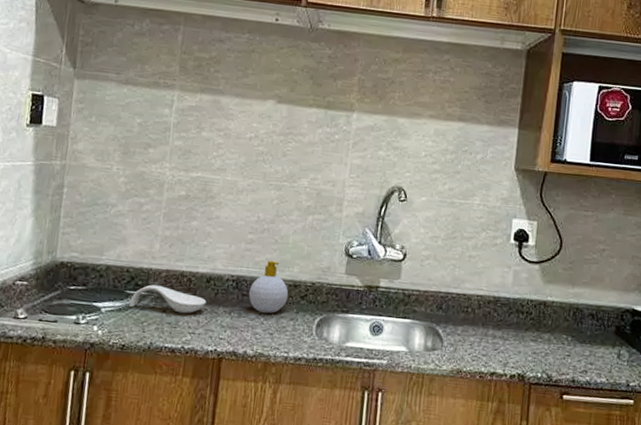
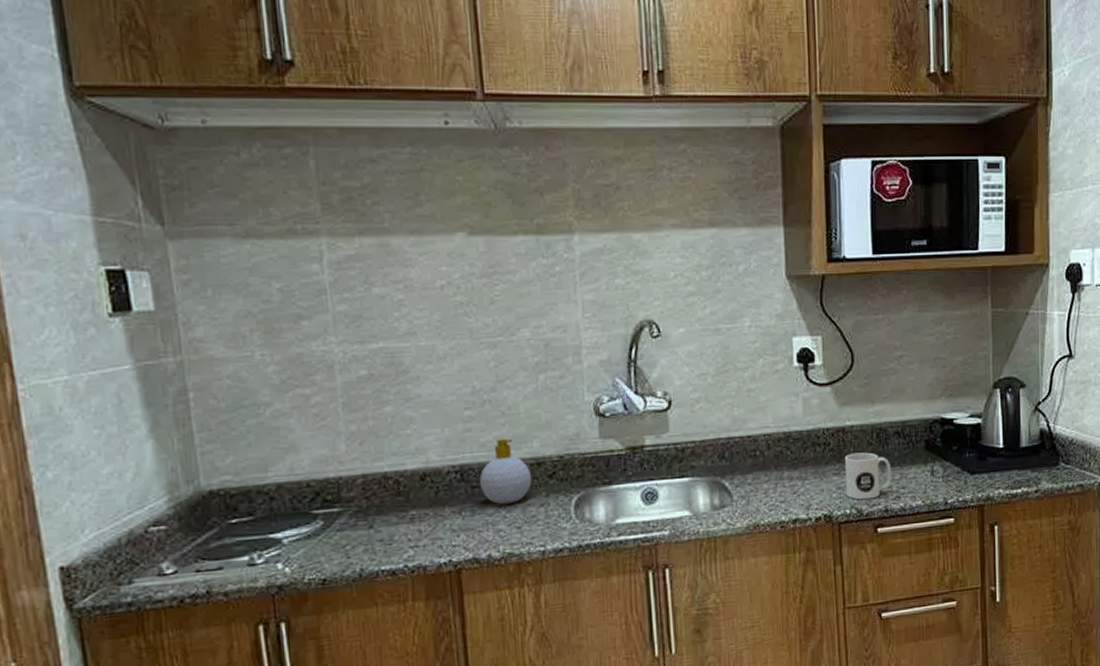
spoon rest: present [129,284,207,314] -> none [320,495,426,531]
mug: none [540,325,583,369] -> present [845,452,892,500]

